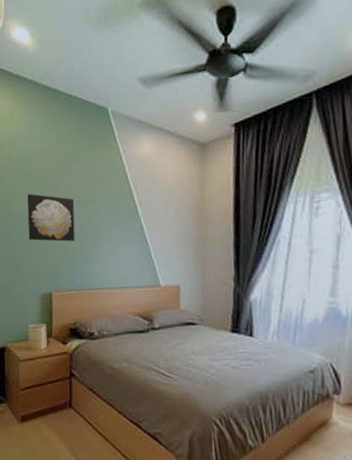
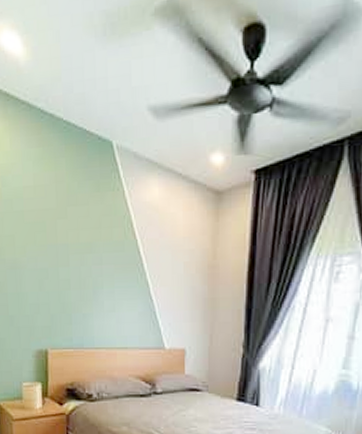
wall art: present [27,194,75,242] -> none [19,238,74,295]

